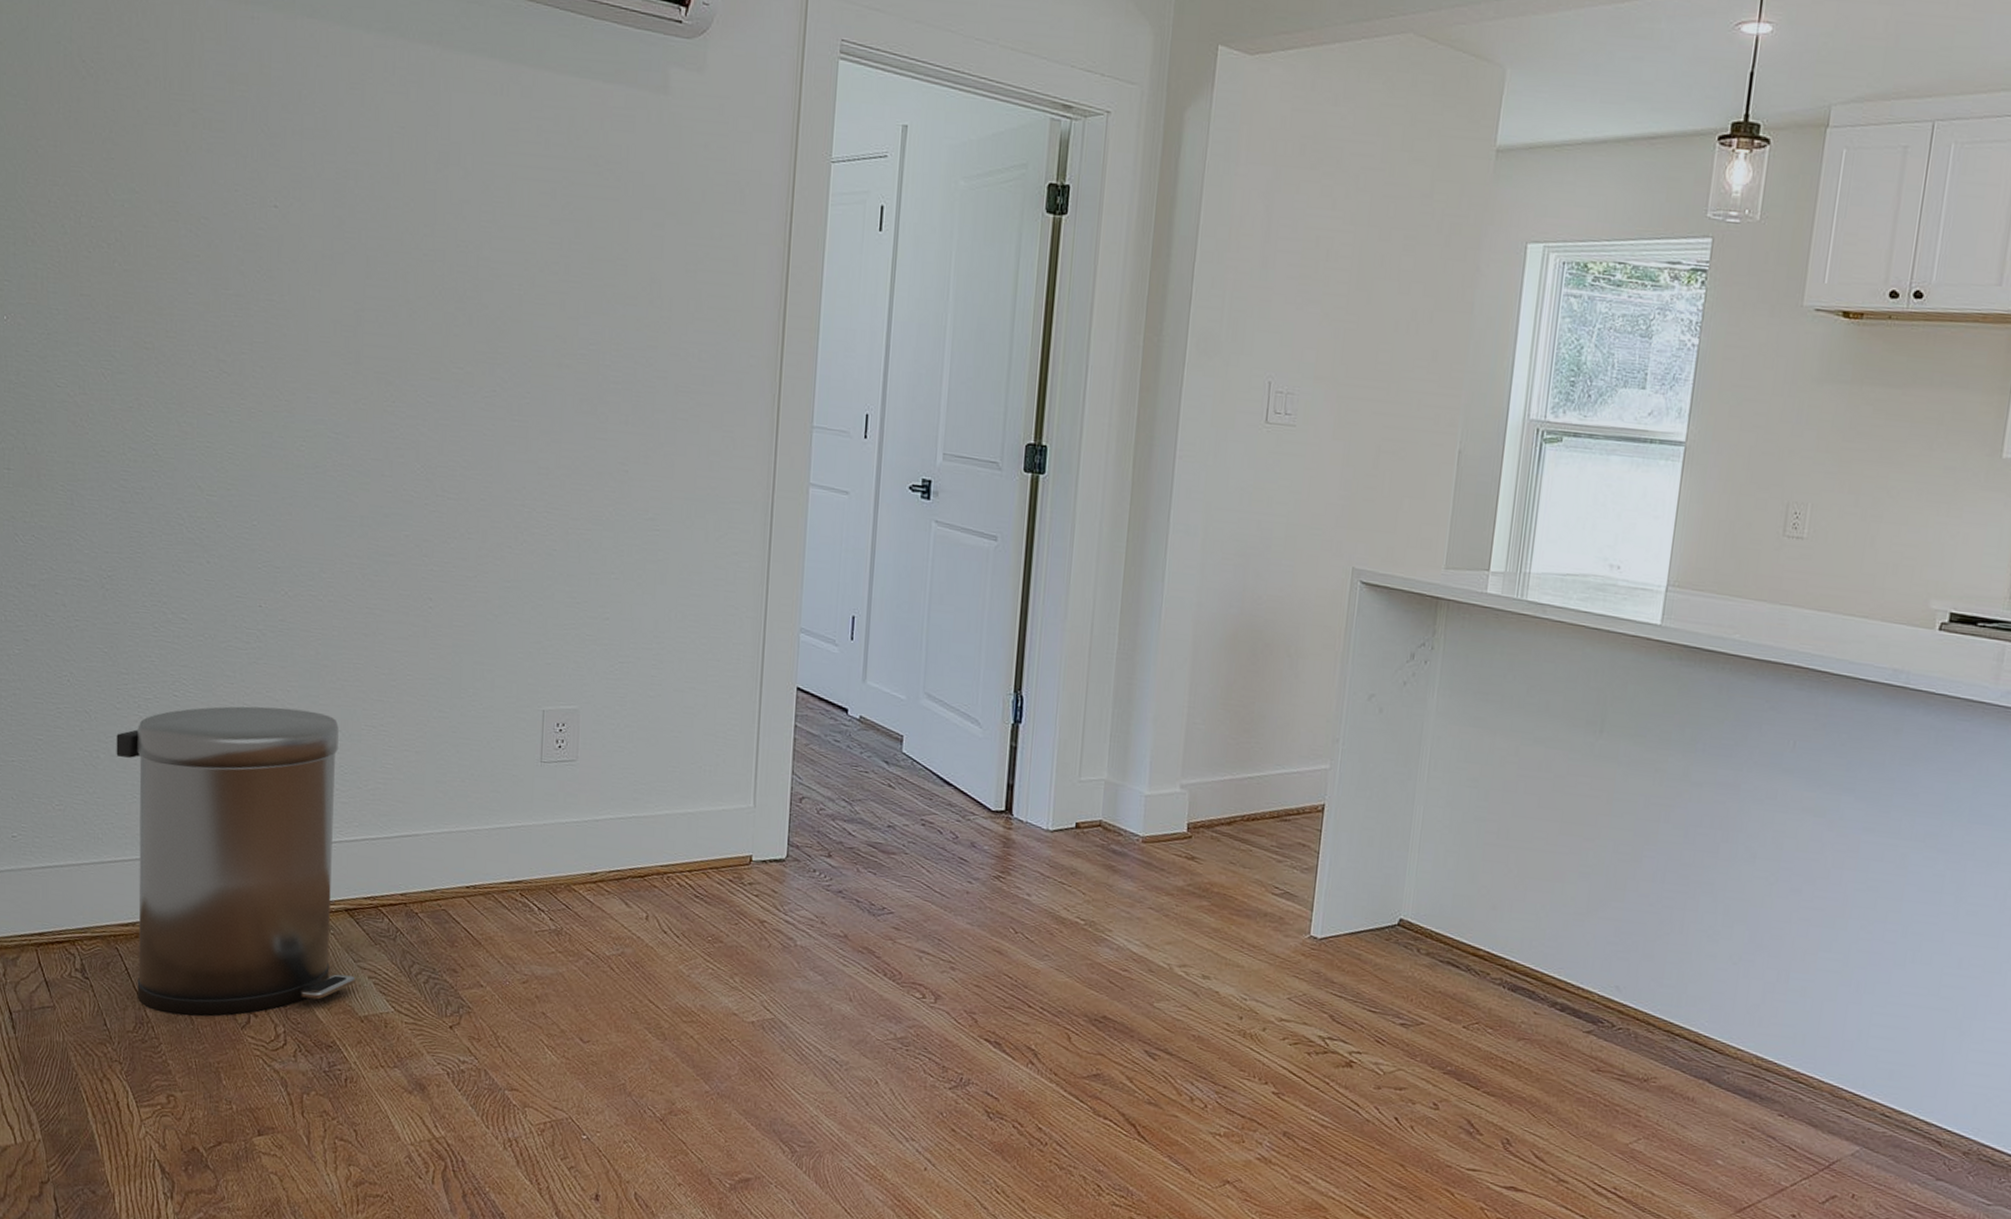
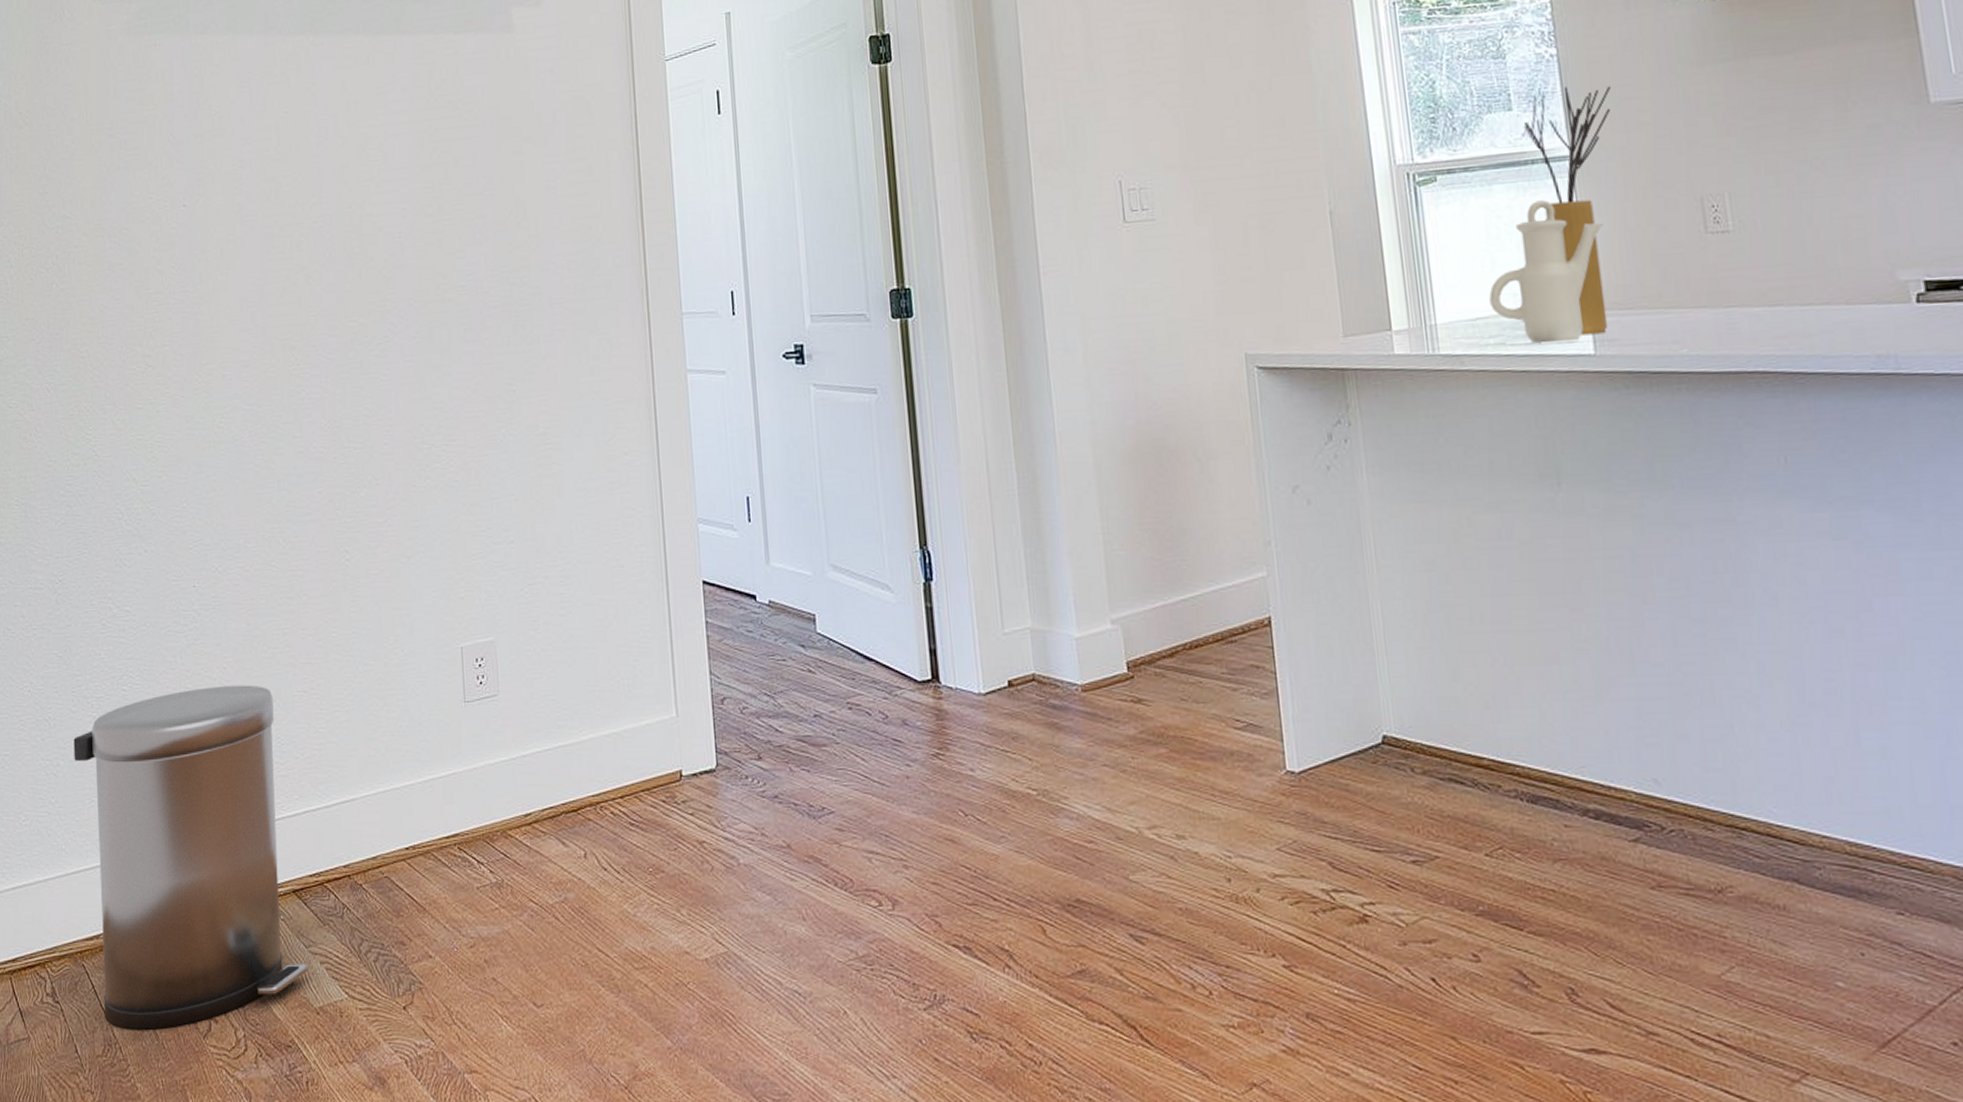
teapot: none [1581,478,1698,611] -> present [1489,200,1603,344]
vase: none [1650,377,1737,609] -> present [1523,86,1611,336]

